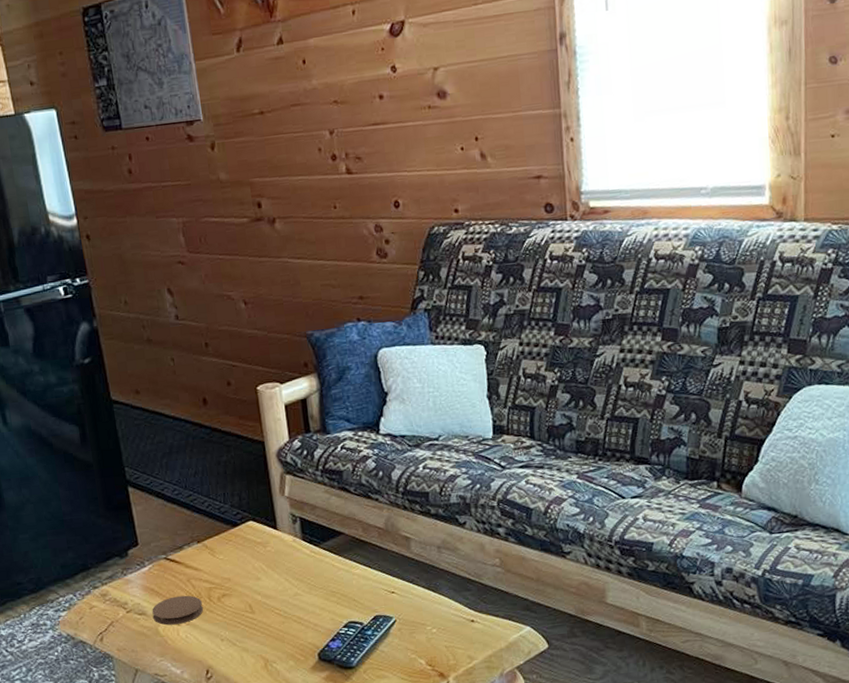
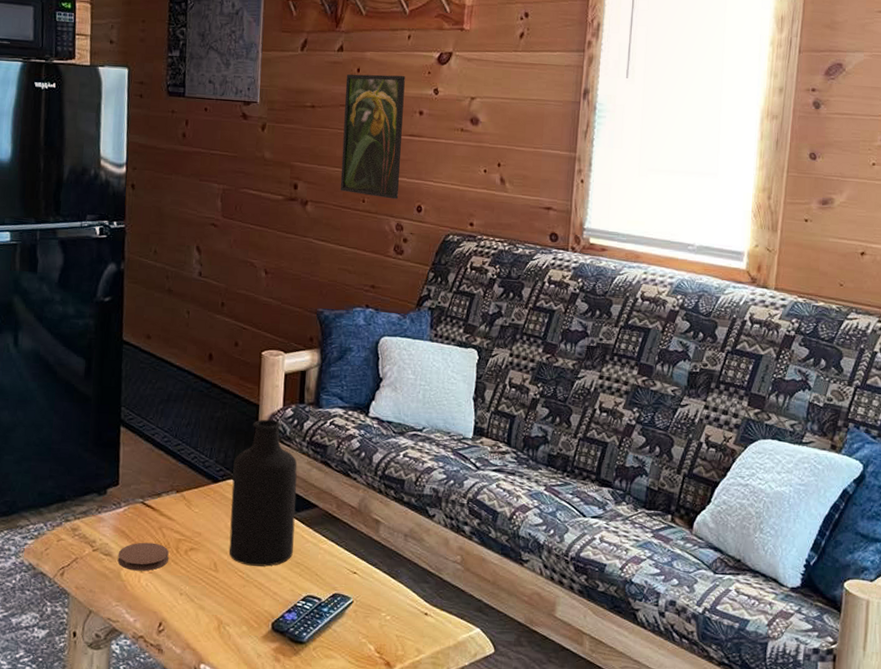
bottle: none [249,454,327,603] -> present [229,419,298,567]
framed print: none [291,58,372,201] -> present [340,74,405,199]

